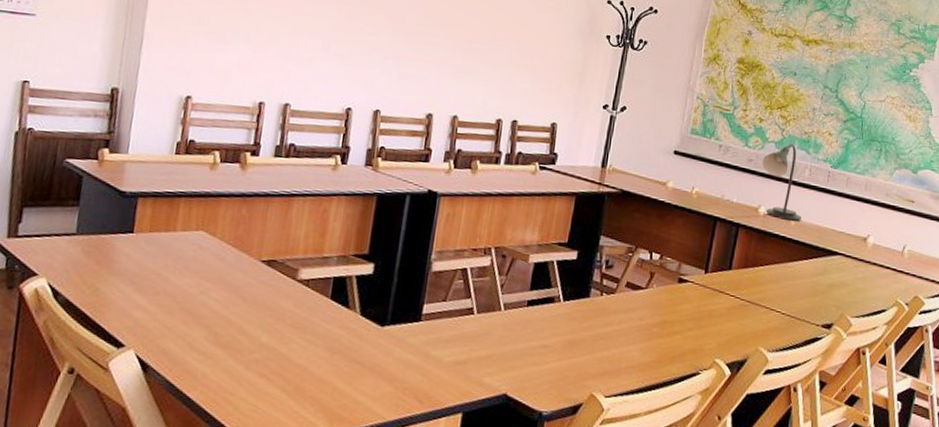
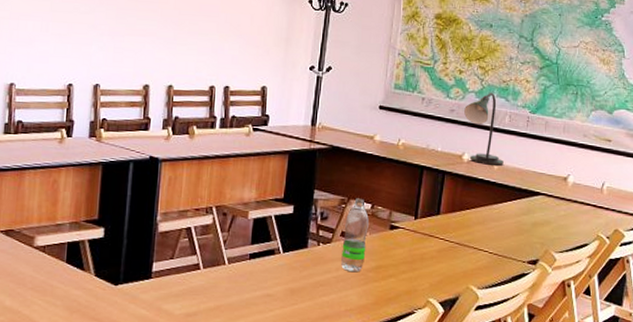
bottle: none [624,247,657,327] -> present [341,198,369,273]

